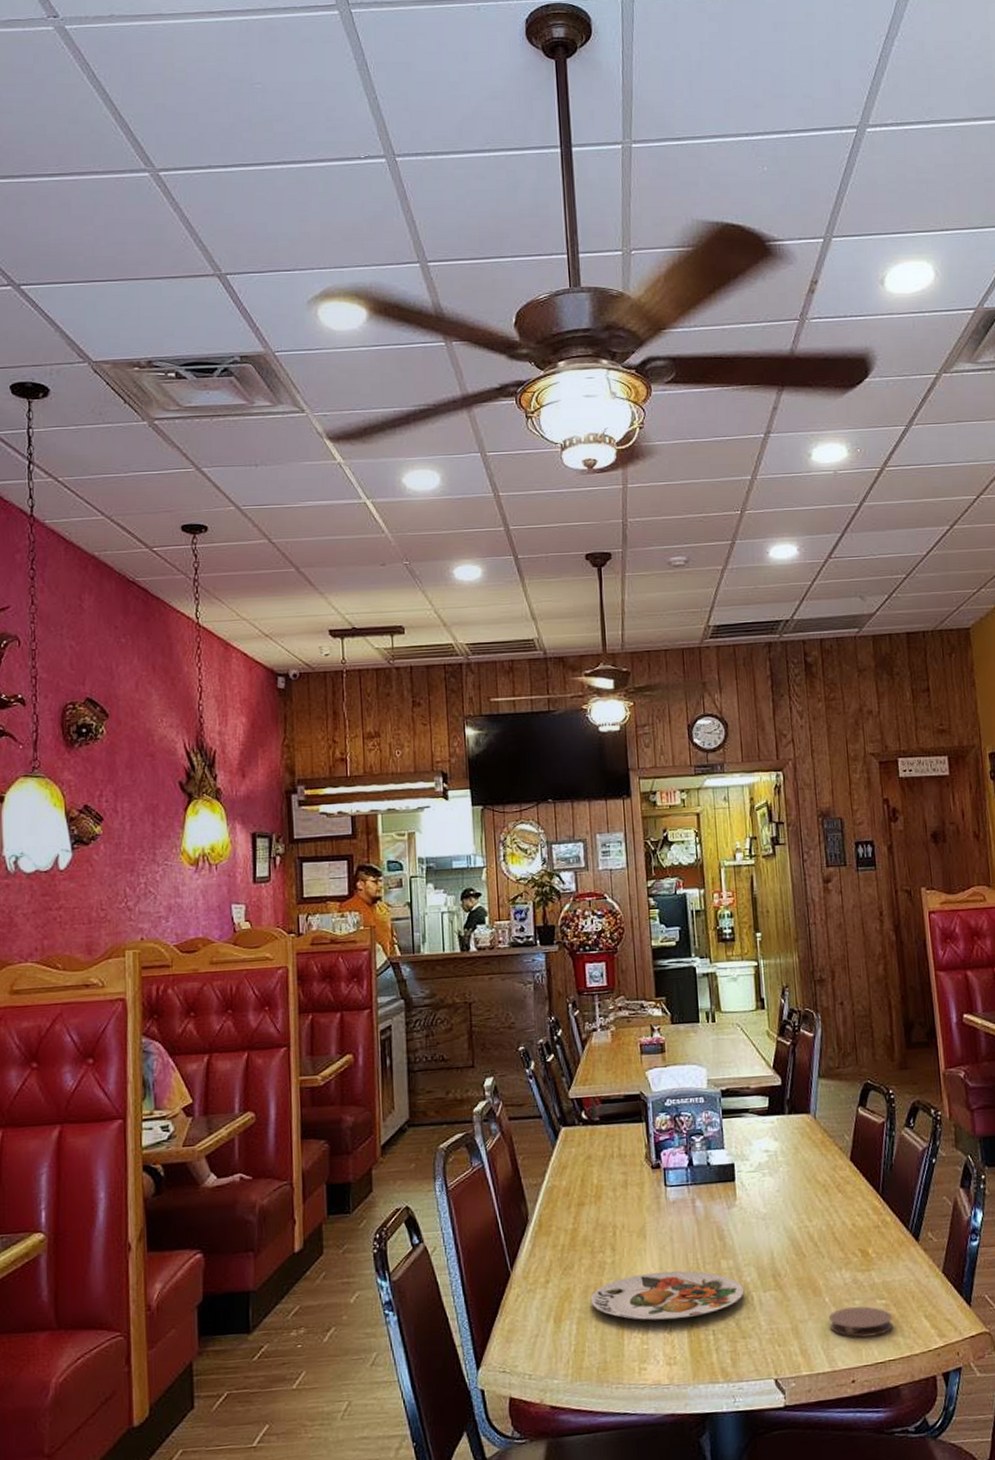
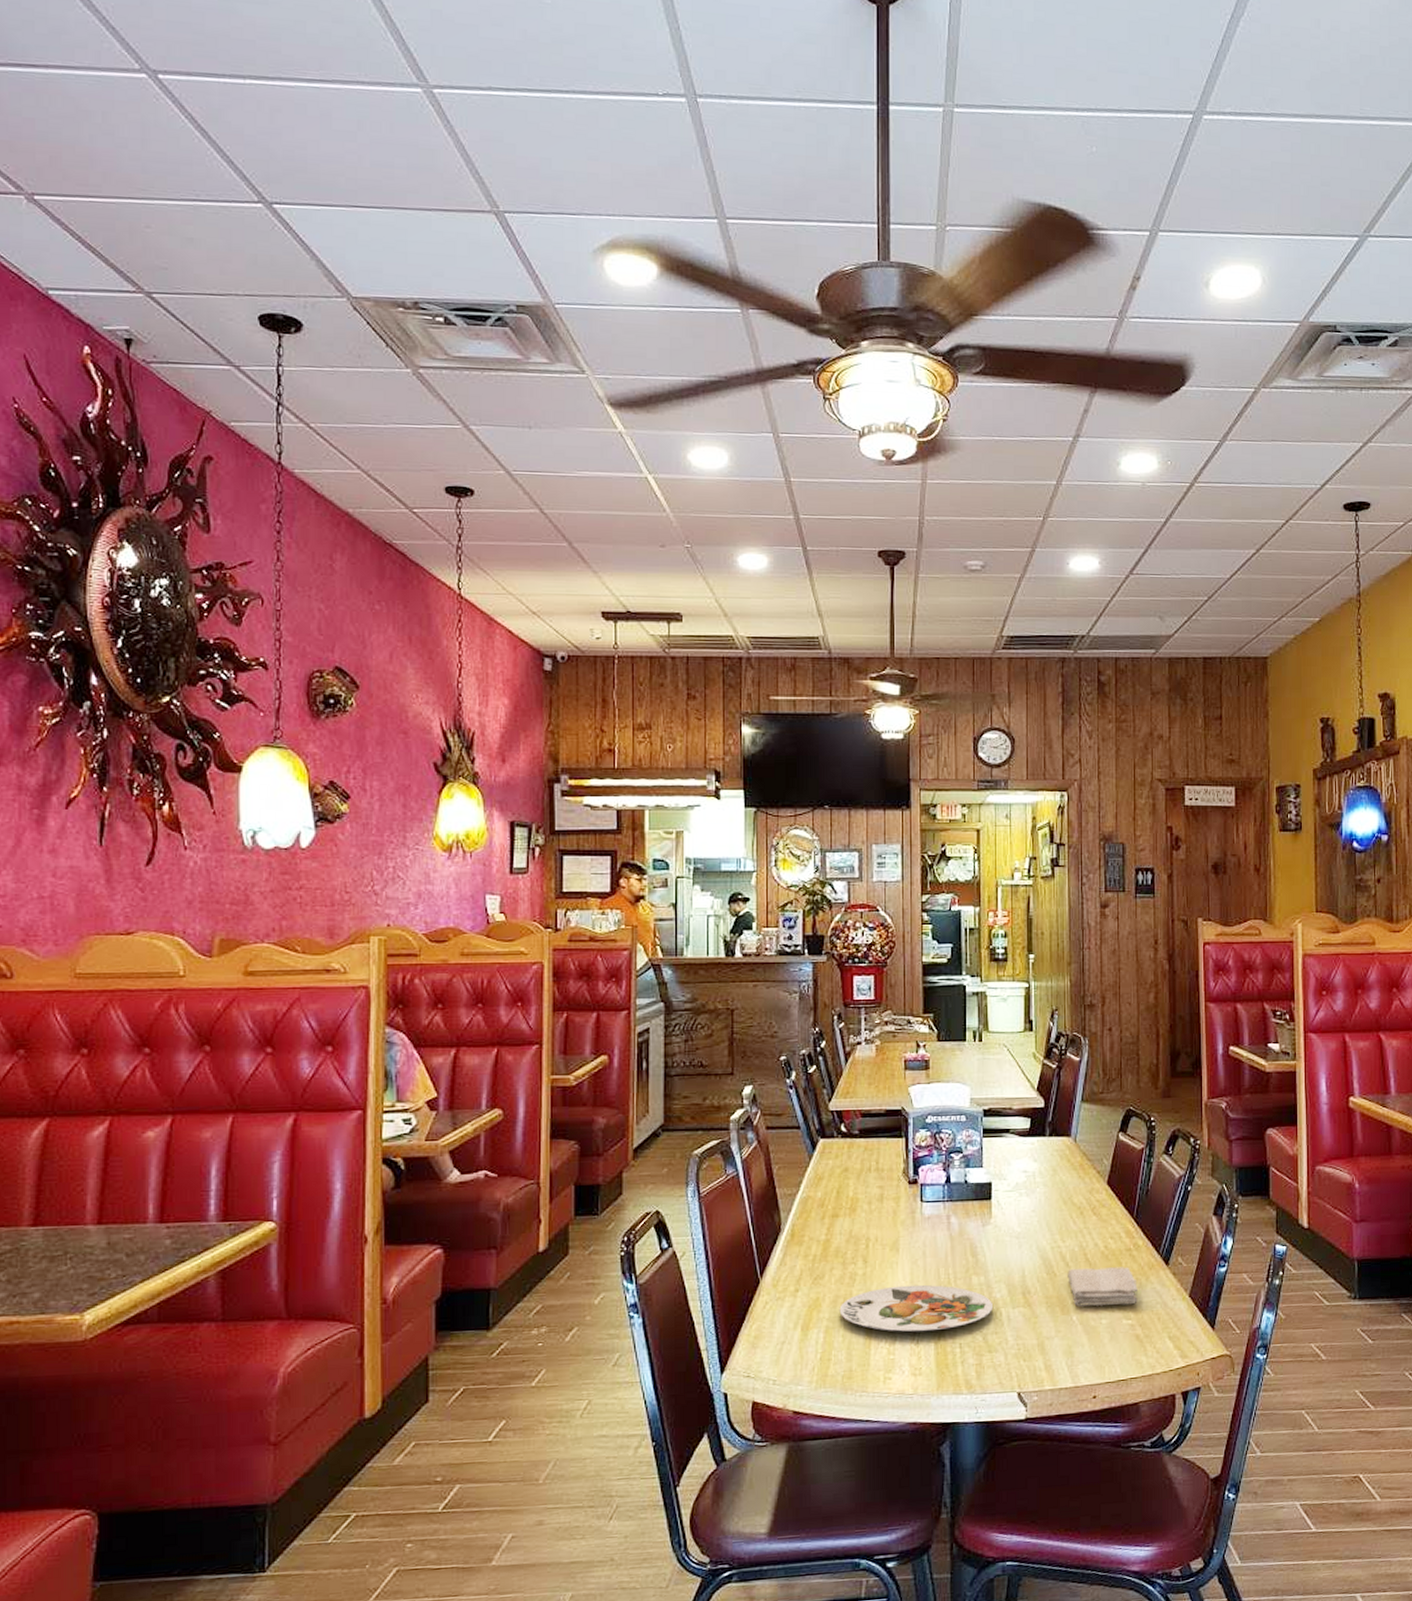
washcloth: none [817,1244,890,1288] -> present [1068,1267,1138,1307]
coaster: present [829,1305,894,1338] -> none [1076,1325,1138,1355]

